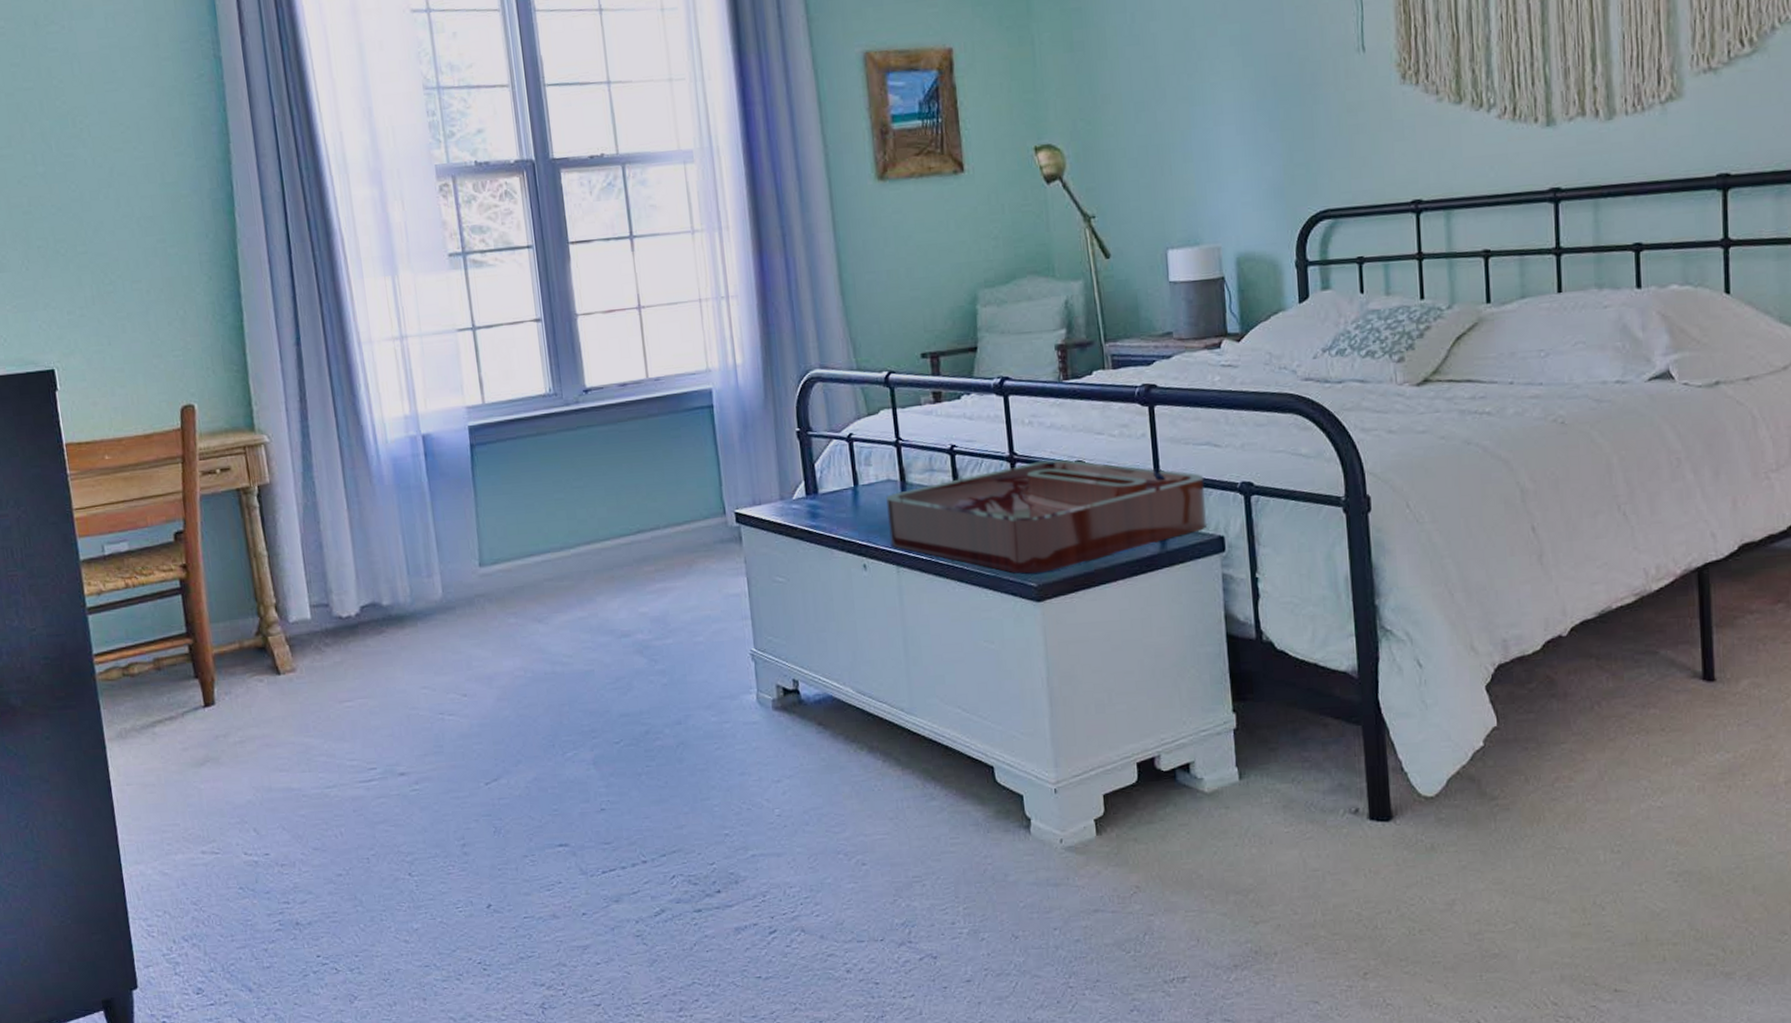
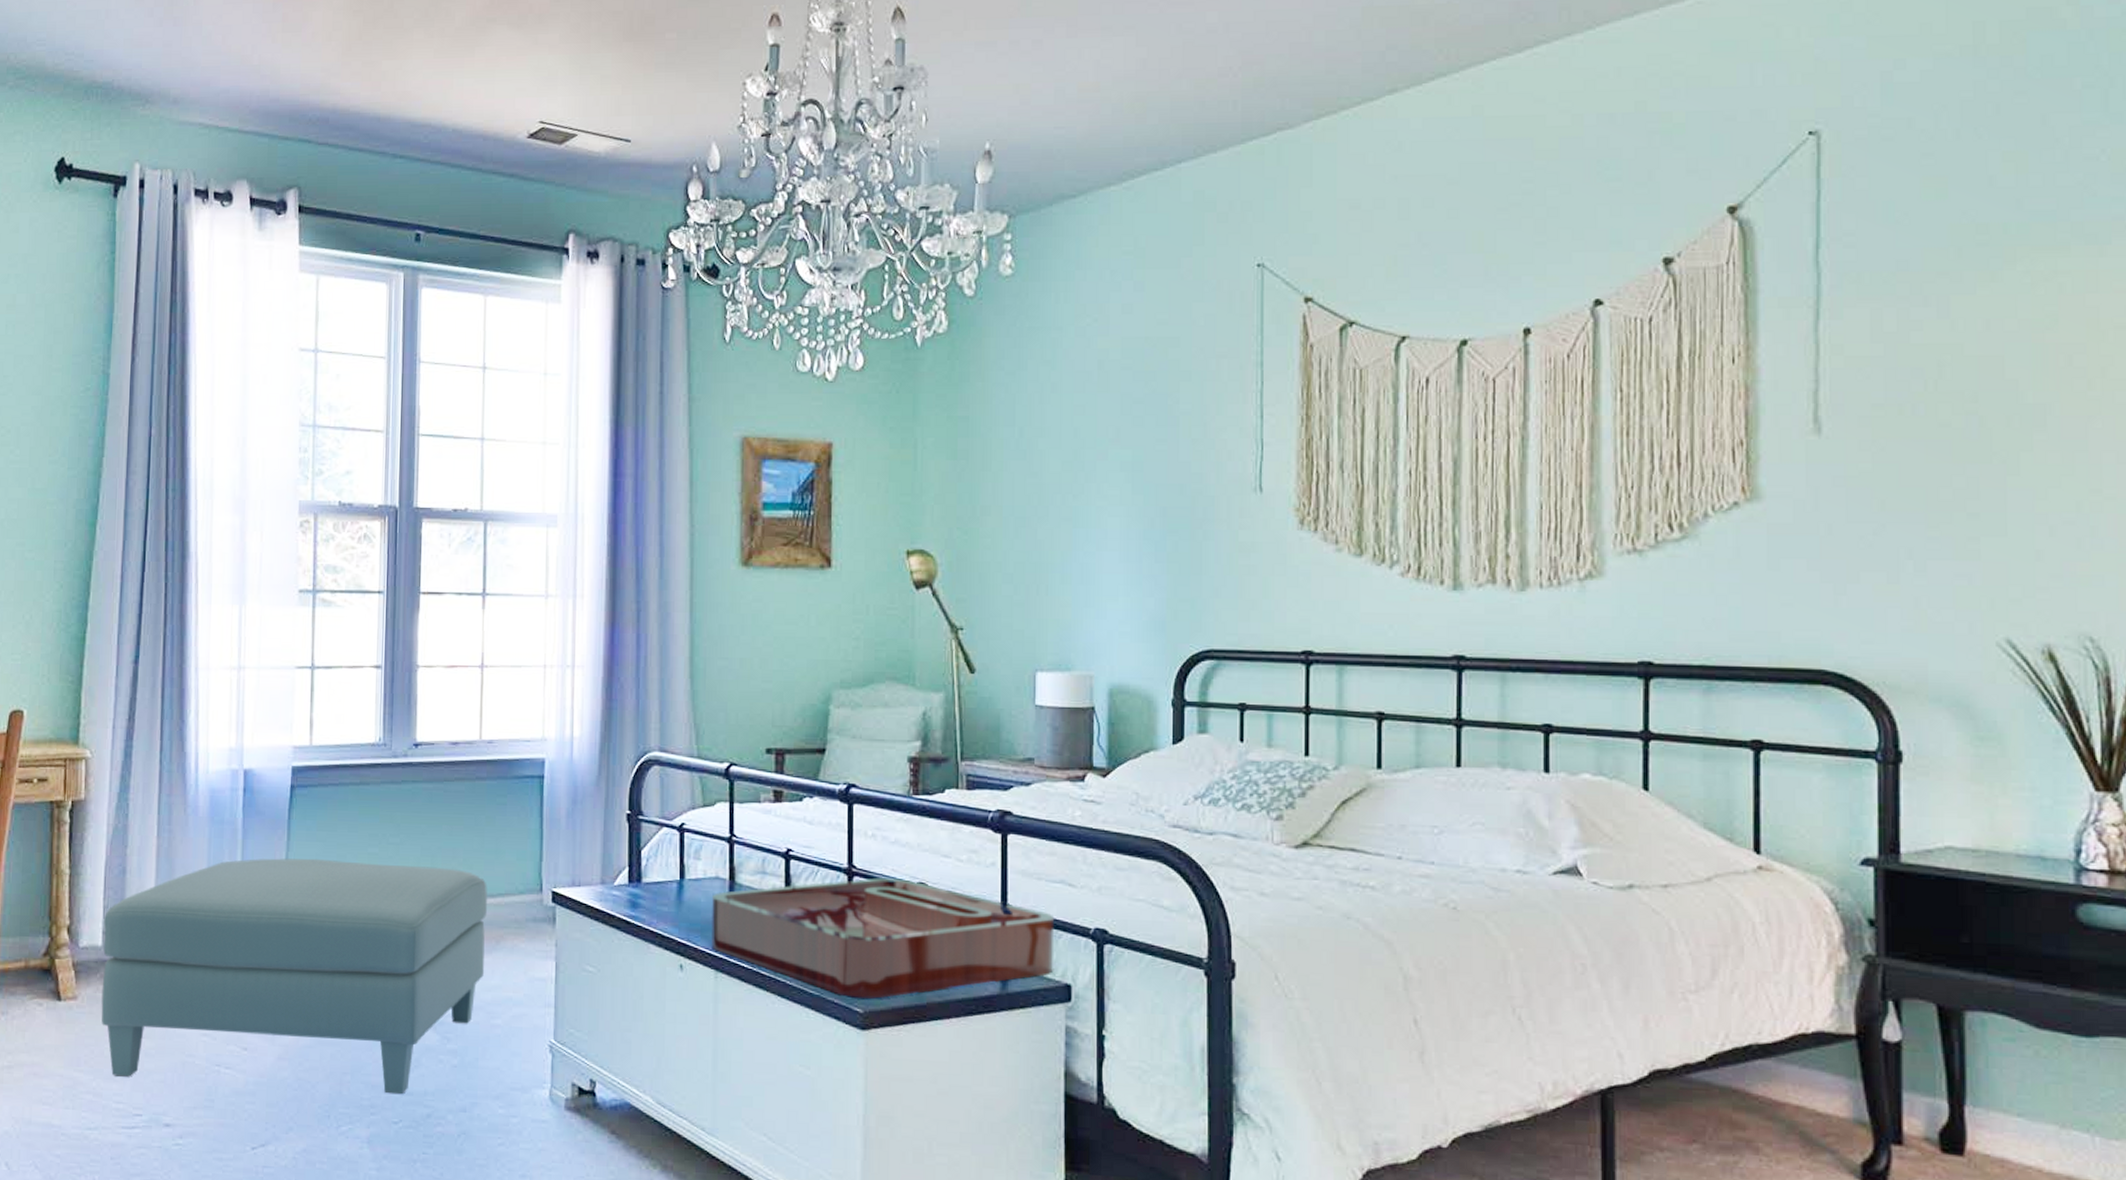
ottoman: none [309,503,681,737] -> present [101,858,487,1094]

